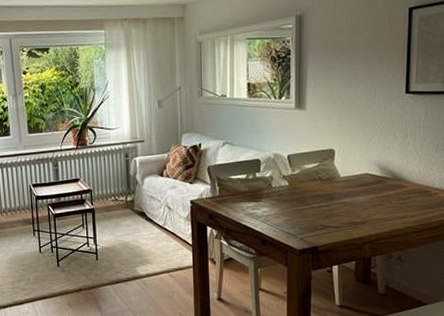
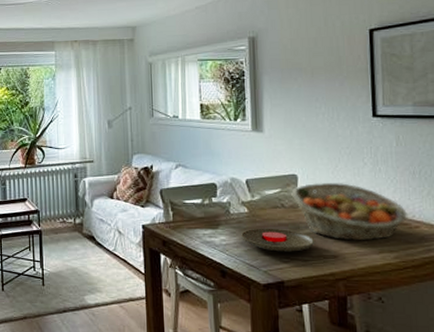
plate: none [280,199,347,220] -> present [240,228,315,252]
fruit basket: none [328,156,429,208] -> present [291,183,407,241]

